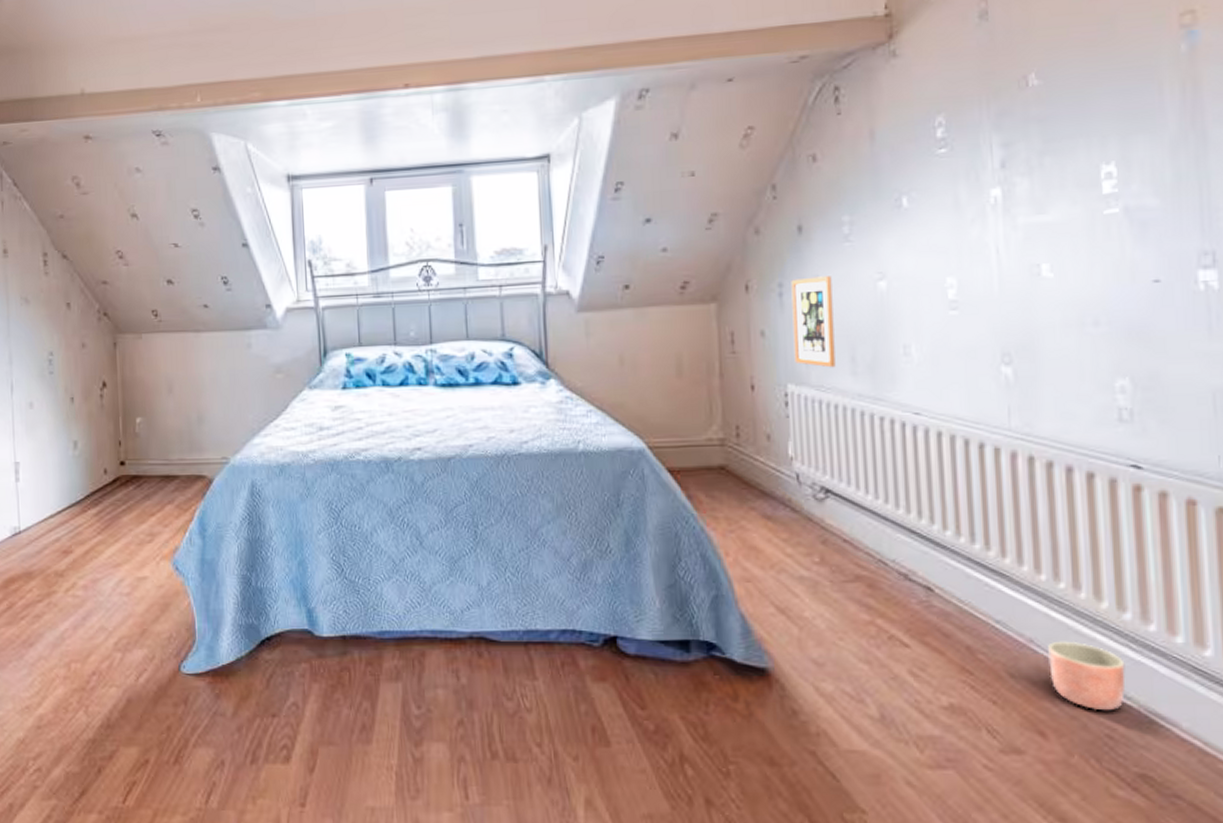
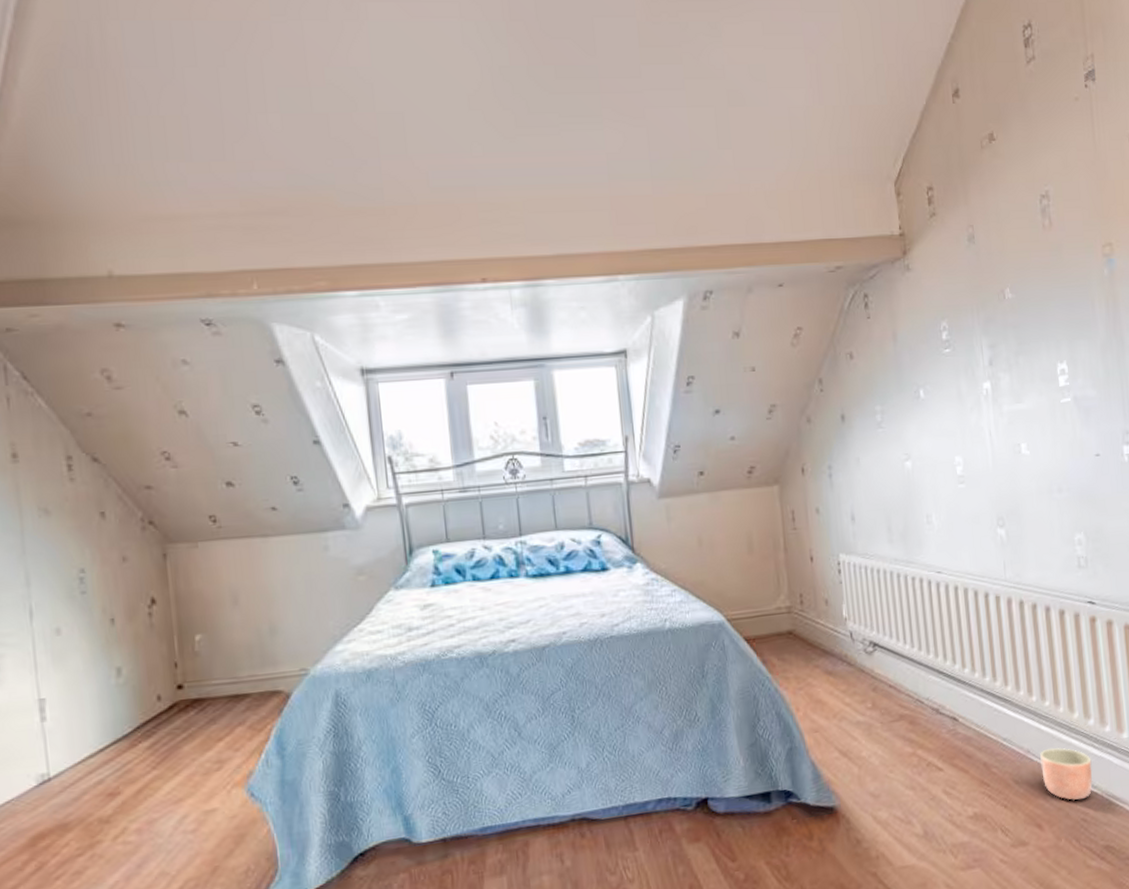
picture frame: present [791,276,836,368] -> none [838,458,876,538]

